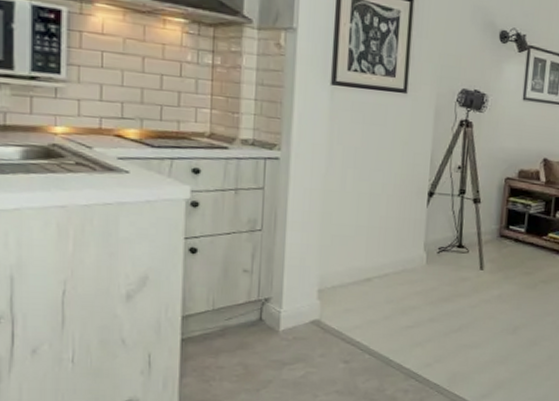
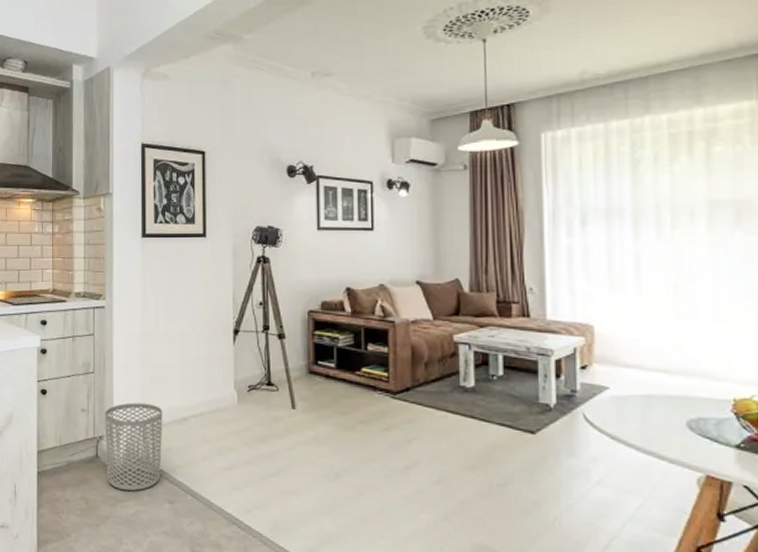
waste bin: none [272,263,344,353] -> present [105,402,163,491]

